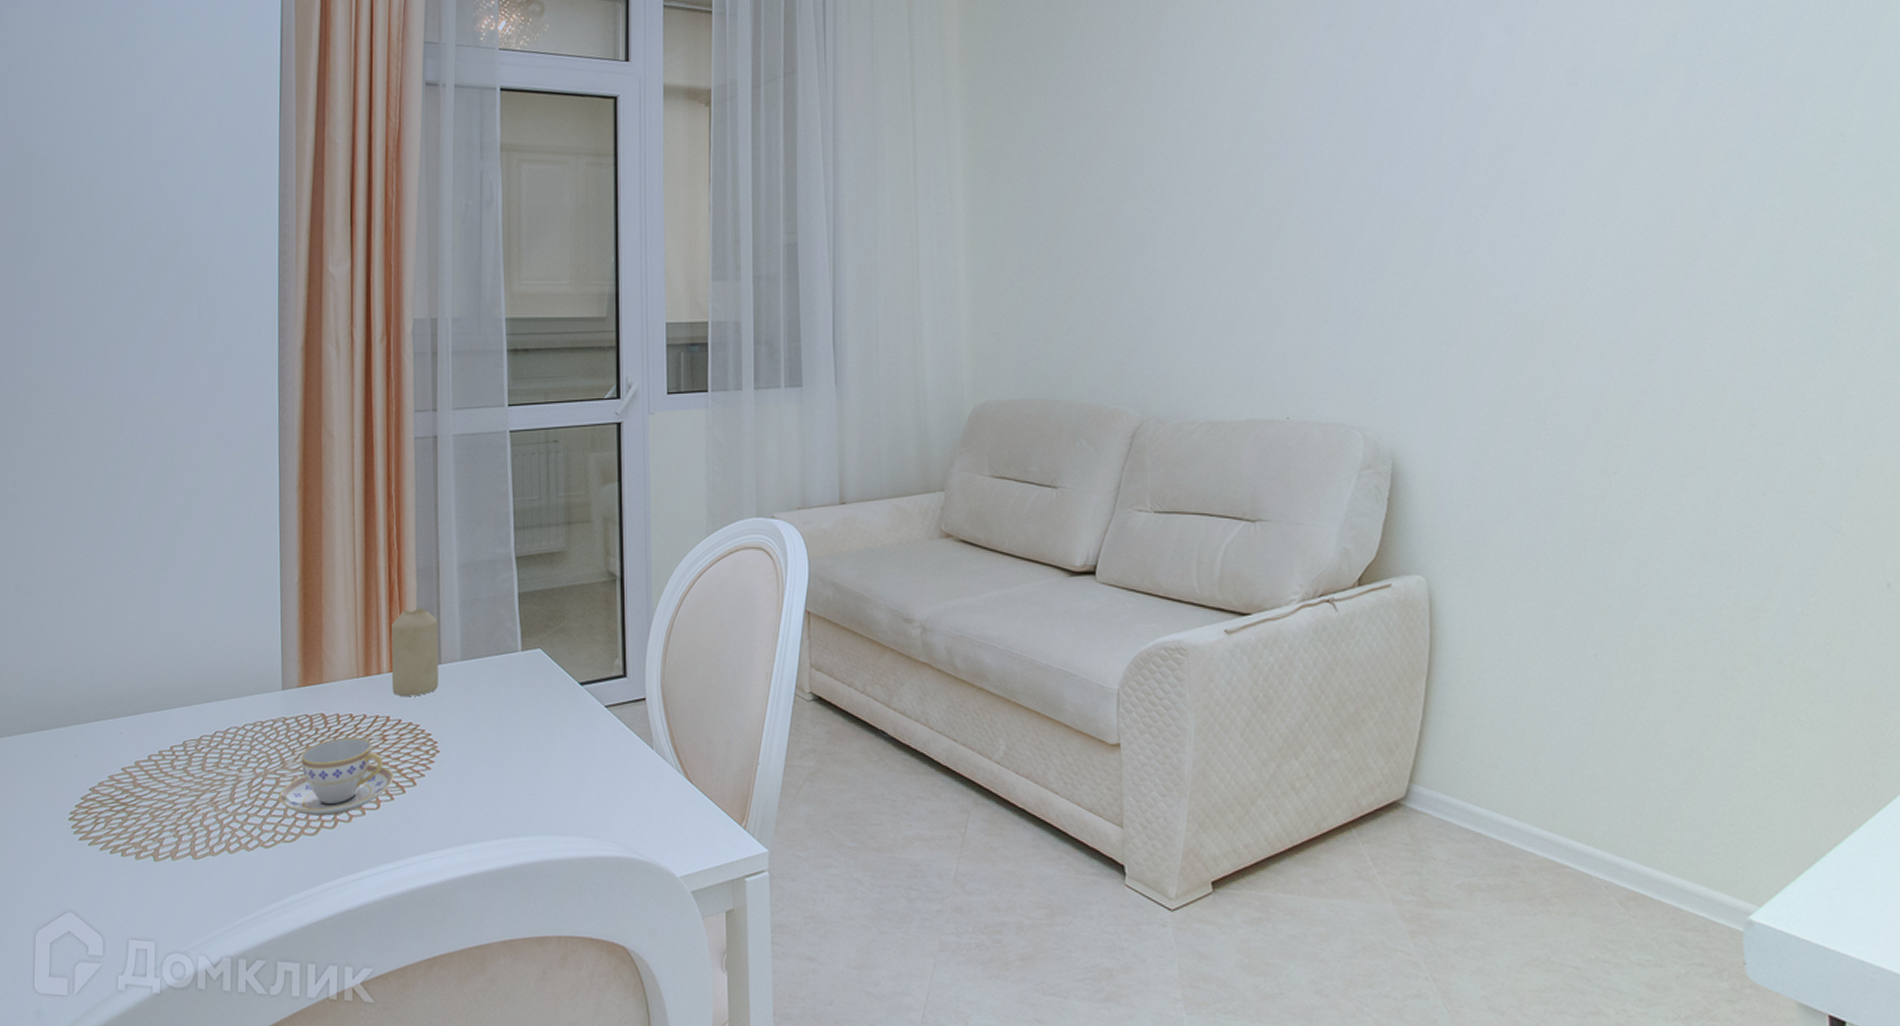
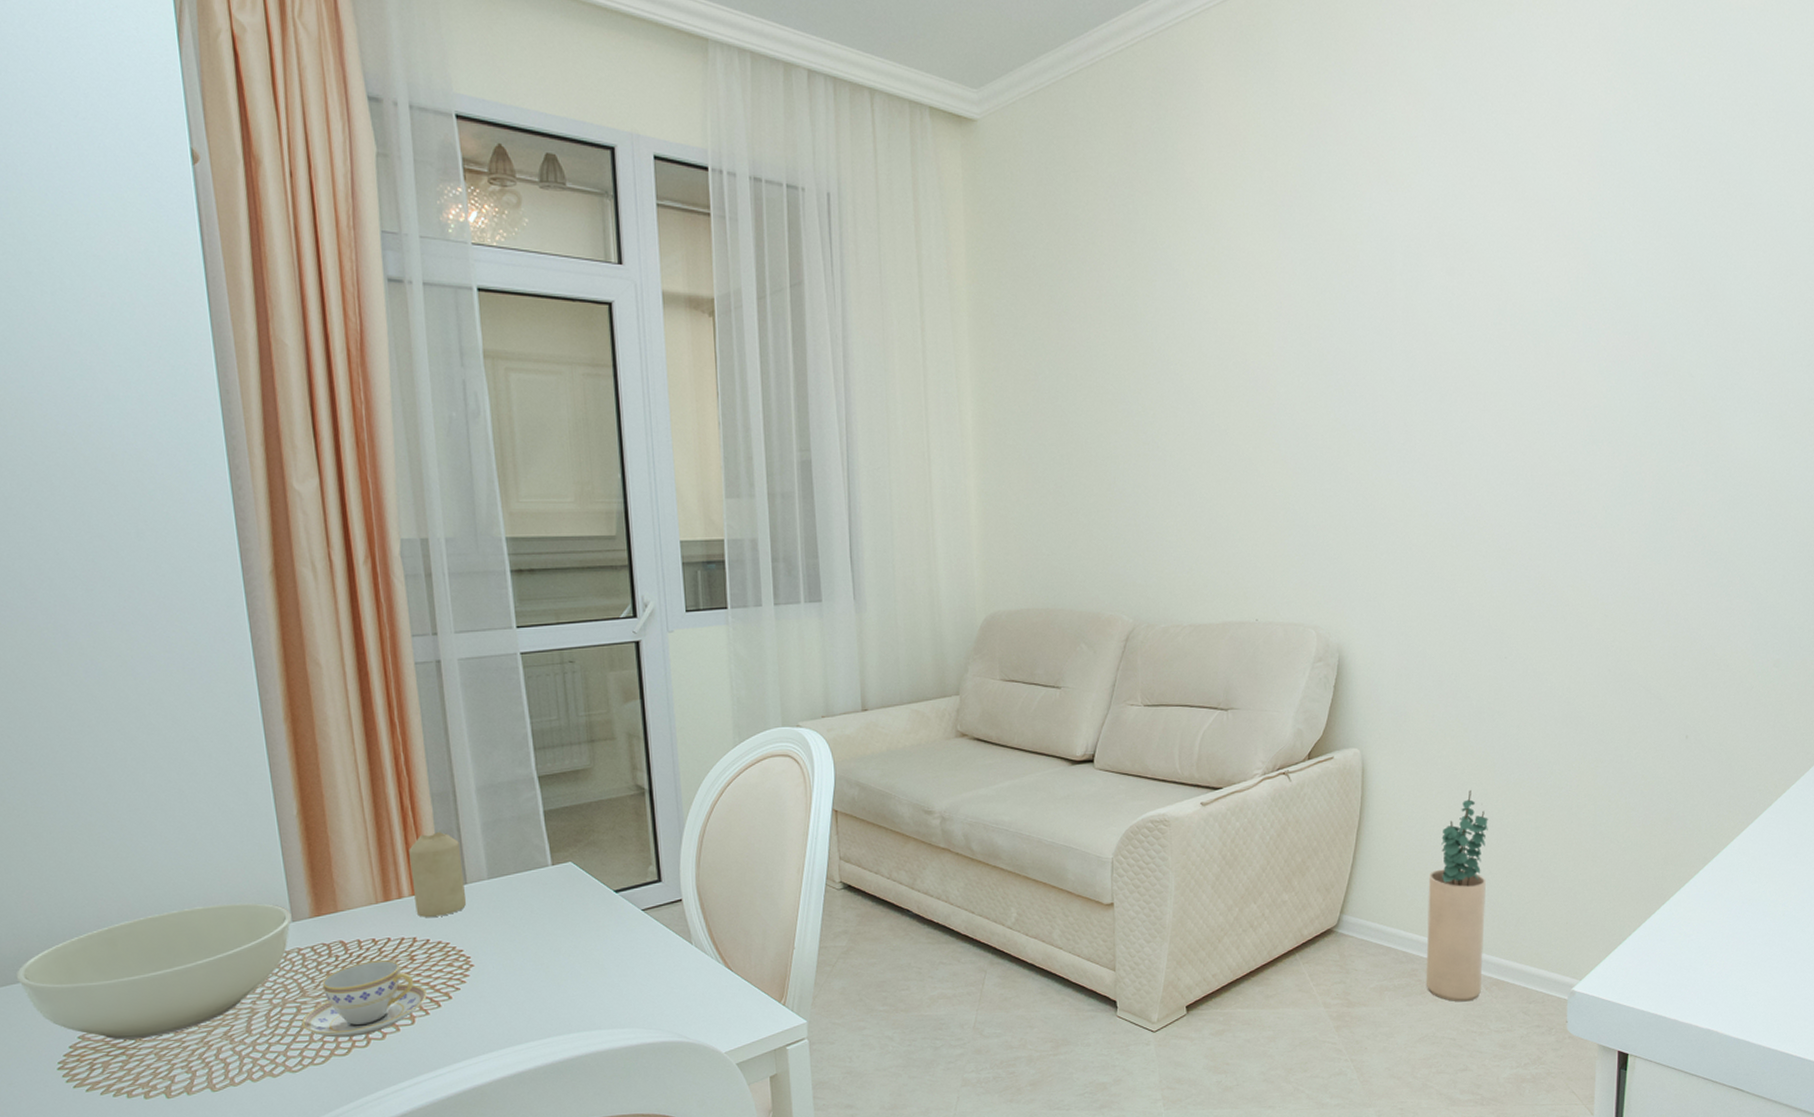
bowl: none [48,666,282,797] -> present [15,902,292,1040]
vase: none [1527,637,1613,919] -> present [1425,790,1488,1002]

